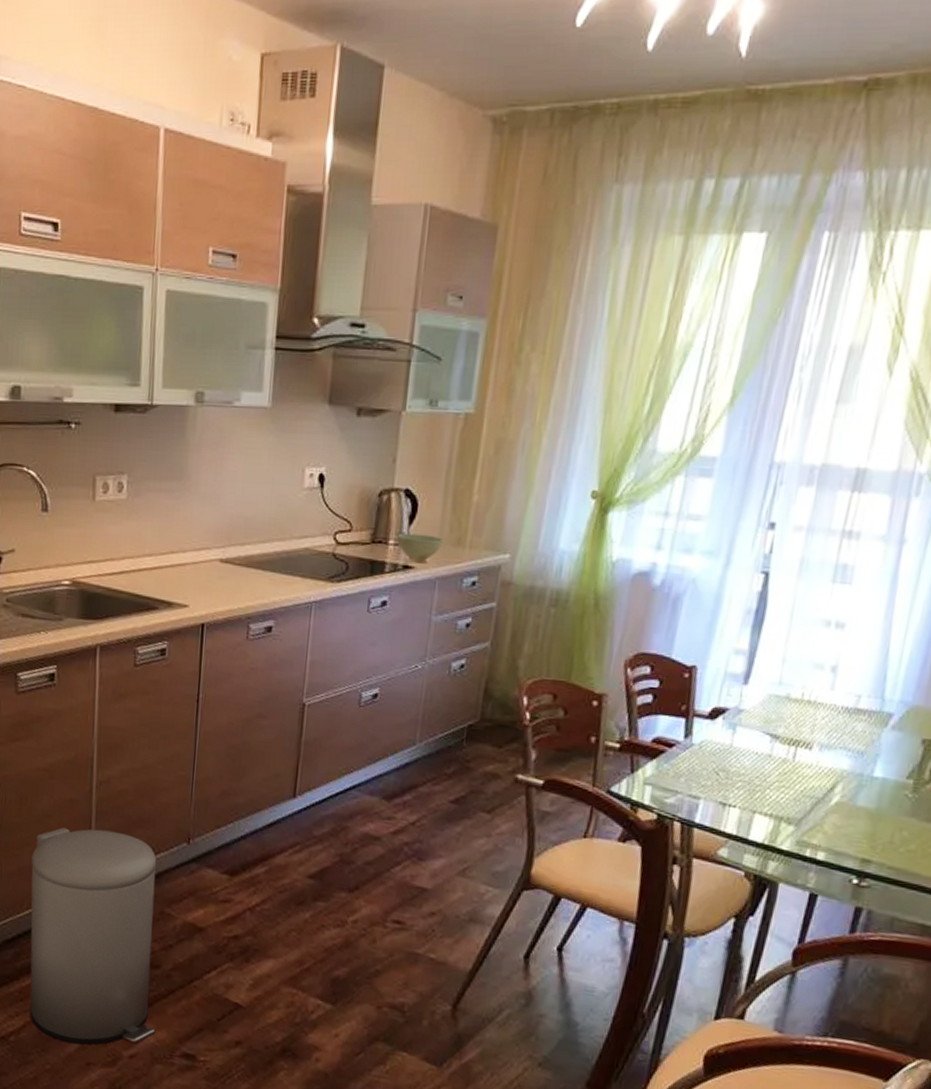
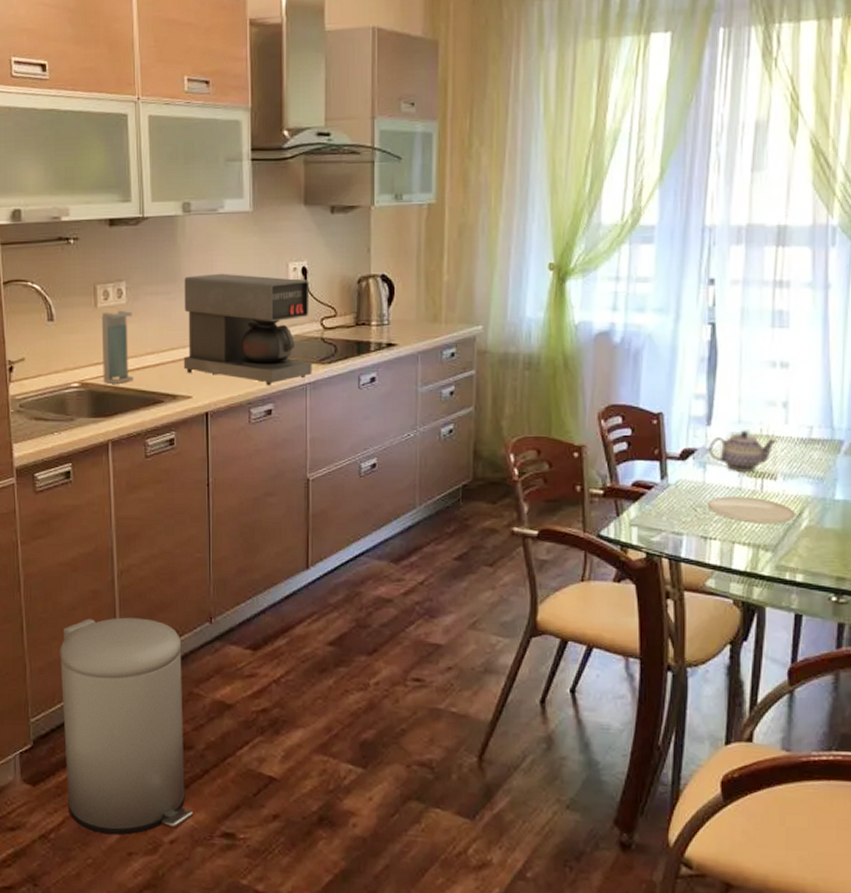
soap dispenser: none [95,505,132,585] -> present [101,310,134,384]
coffee maker: none [182,473,326,601] -> present [183,273,312,386]
bowl: present [396,533,444,564] -> none [378,314,421,341]
plate: none [730,761,828,797] -> present [707,496,797,524]
teapot: none [741,692,820,738] -> present [709,430,778,472]

